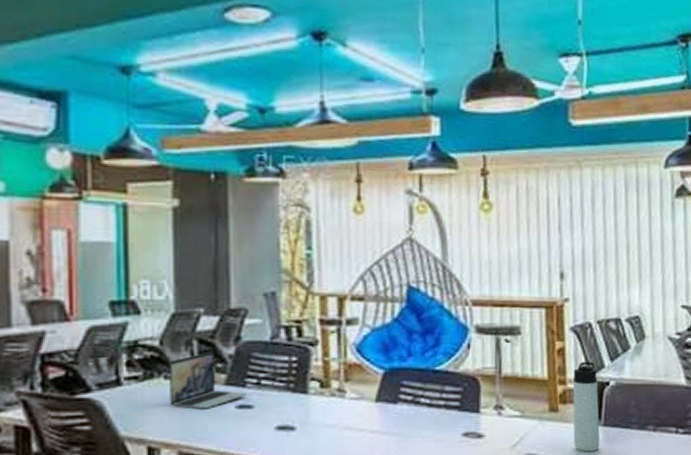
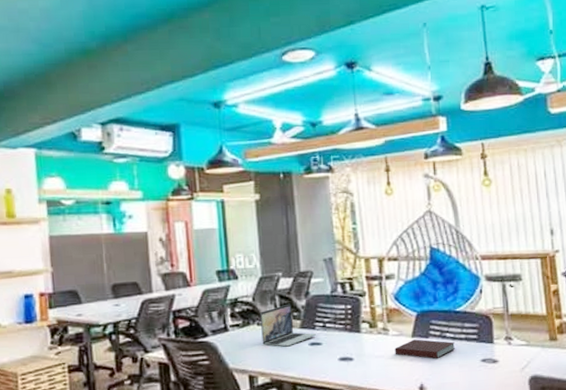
notebook: none [351,404,432,432] -> present [394,339,456,359]

